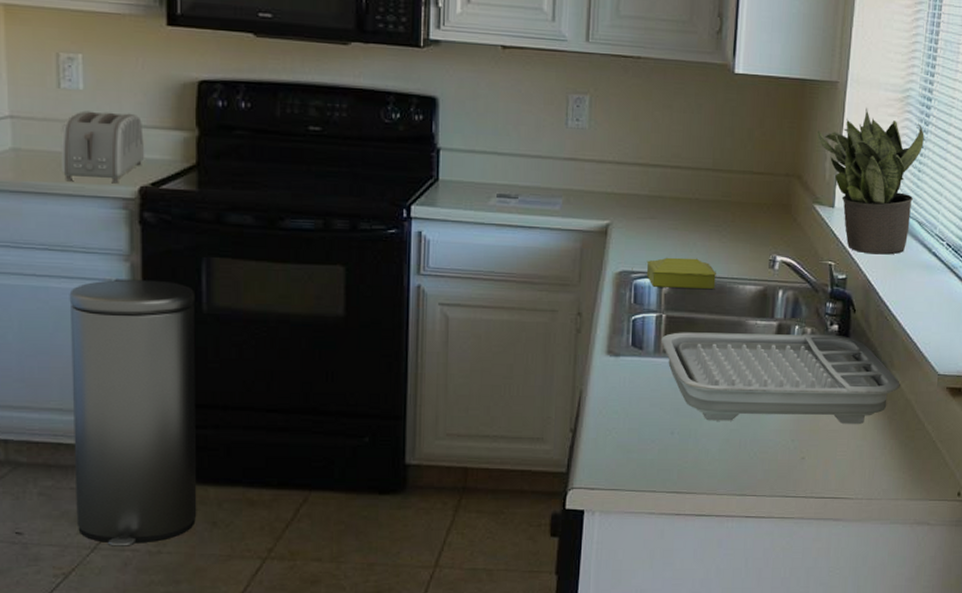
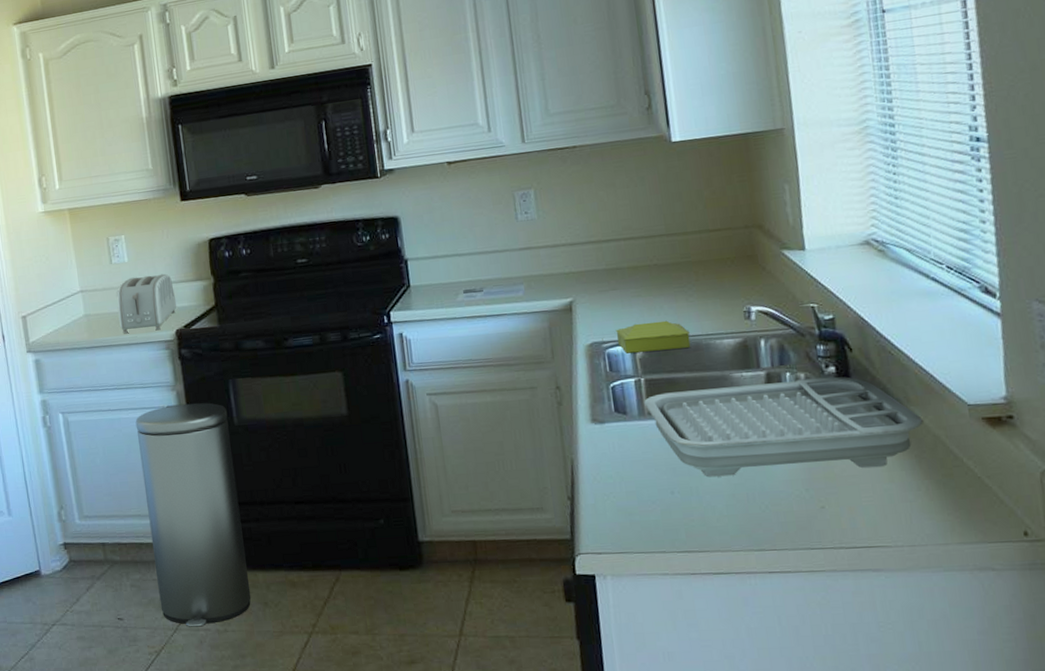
potted plant: present [817,107,925,255] -> none [771,146,898,290]

